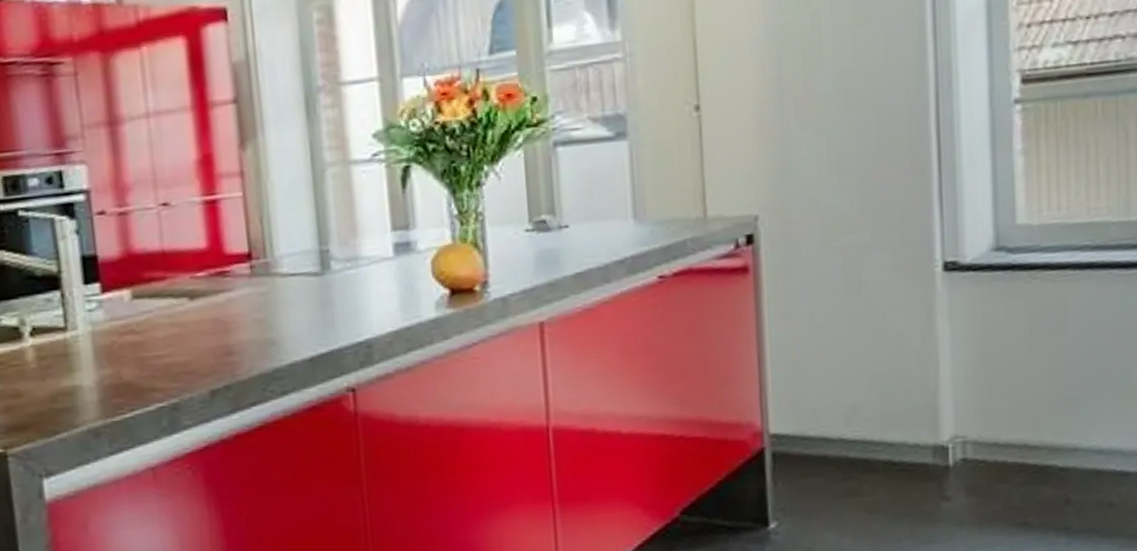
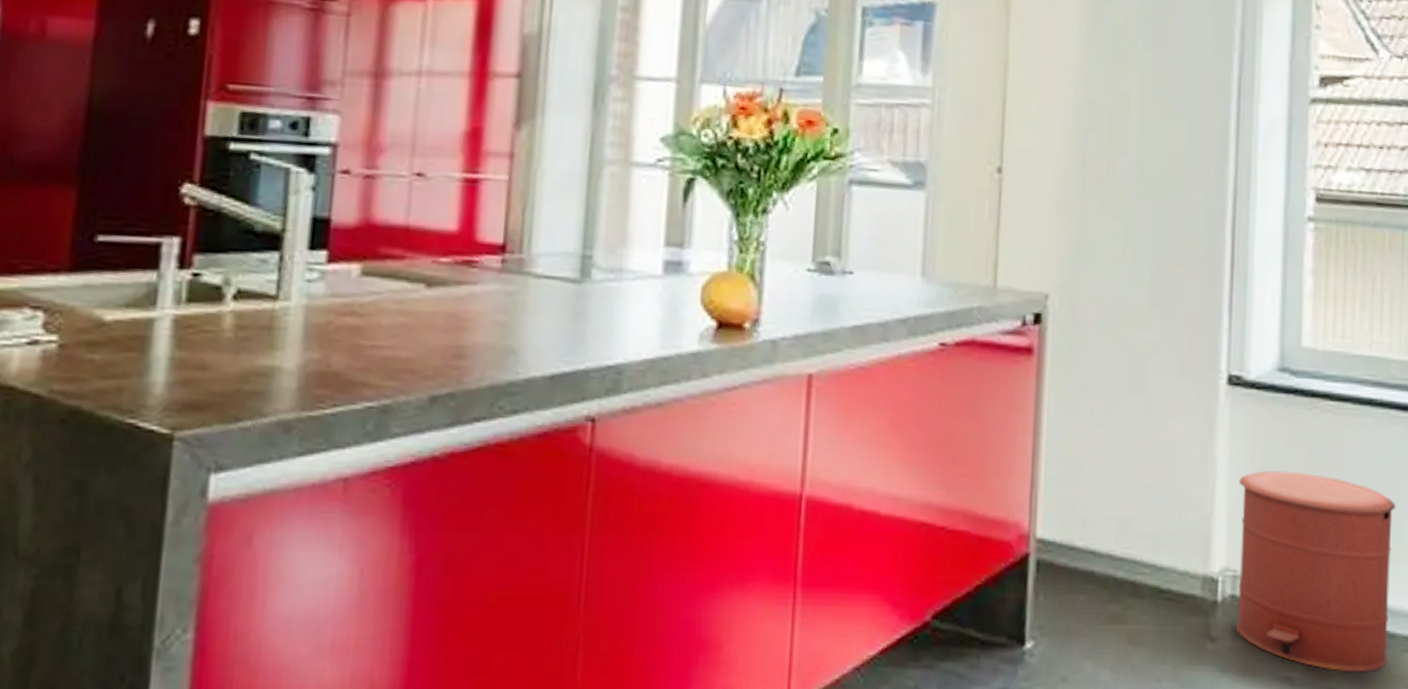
trash can: none [961,340,1123,512] -> present [1236,470,1396,672]

